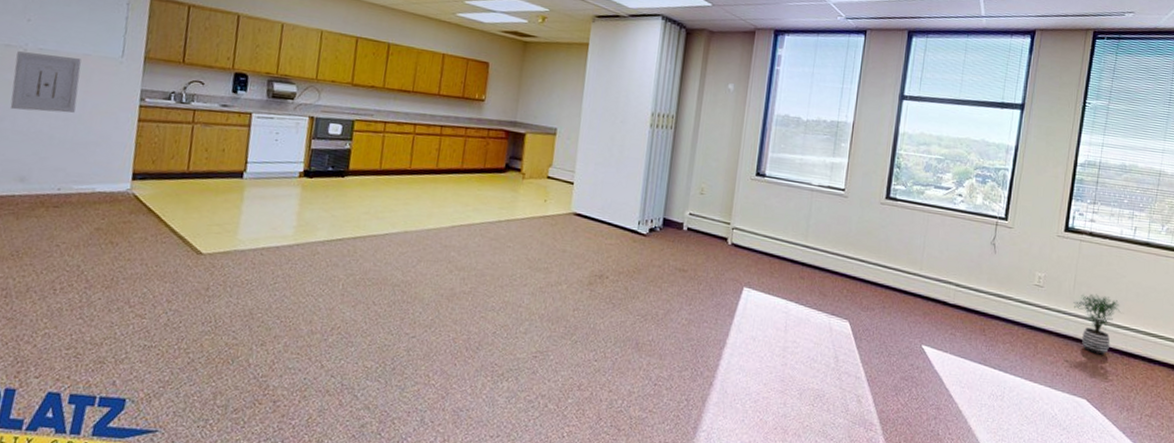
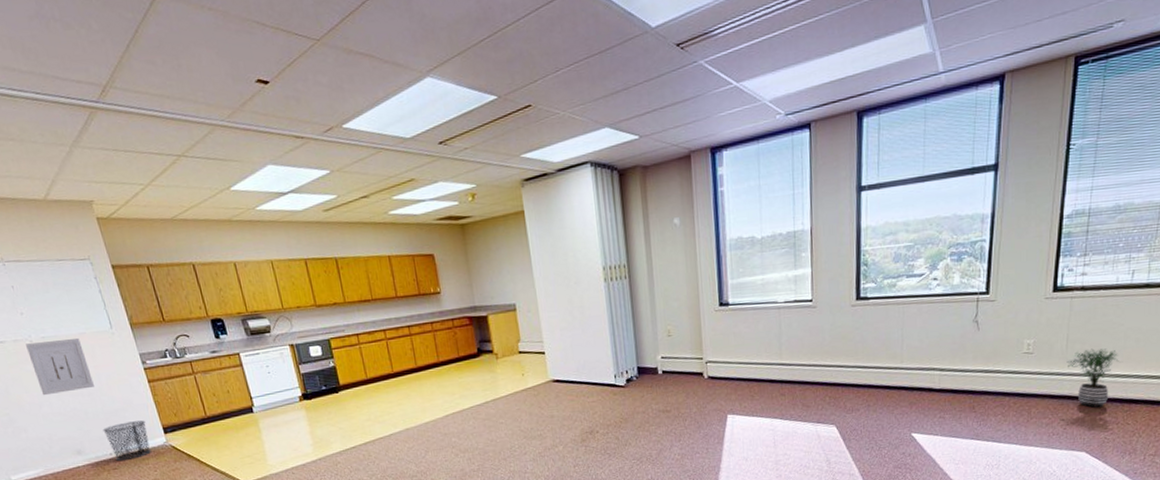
waste bin: none [61,157,116,201] -> present [103,420,152,461]

